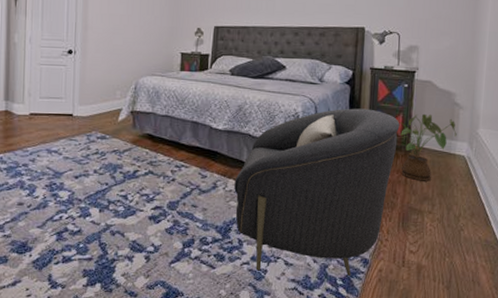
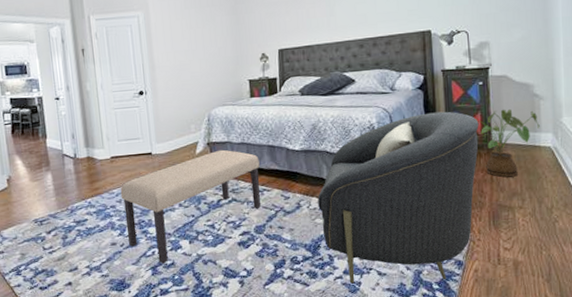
bench: none [35,120,181,230] -> present [120,149,261,264]

